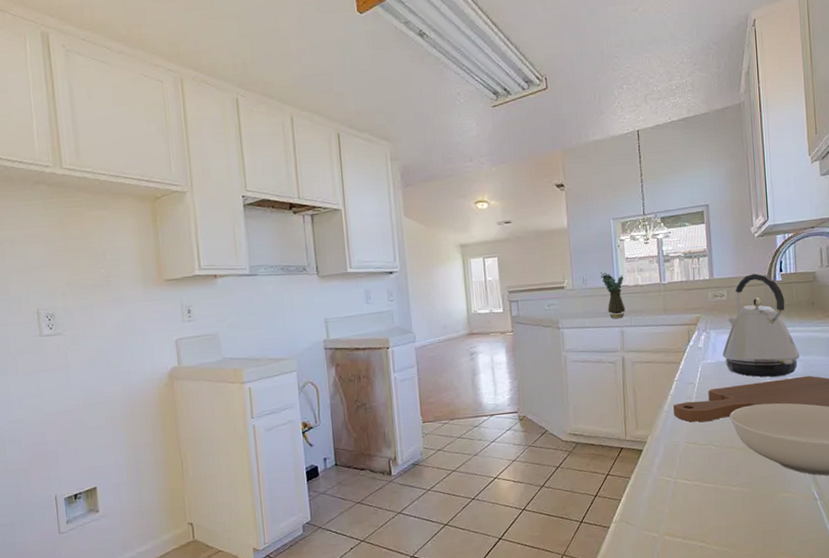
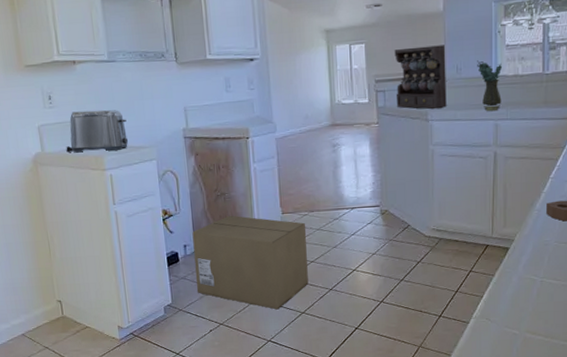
toaster: none [204,322,268,366] -> present [66,109,128,153]
box: none [332,426,451,523] -> present [192,215,309,310]
spice rack: none [525,258,576,318] -> present [394,45,447,110]

